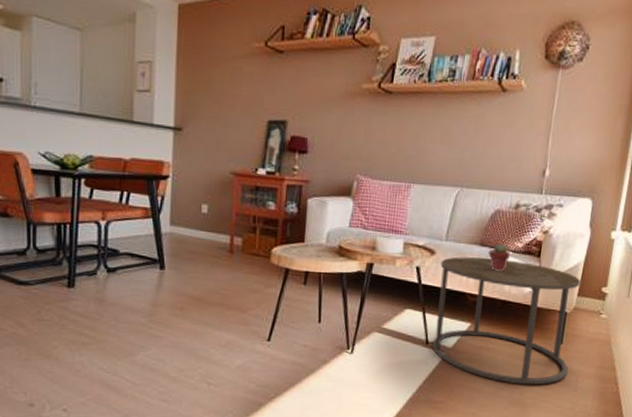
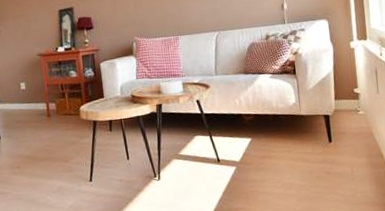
side table: present [432,257,581,385] -> none [215,80,343,183]
potted succulent: present [488,243,510,271] -> none [252,69,271,92]

